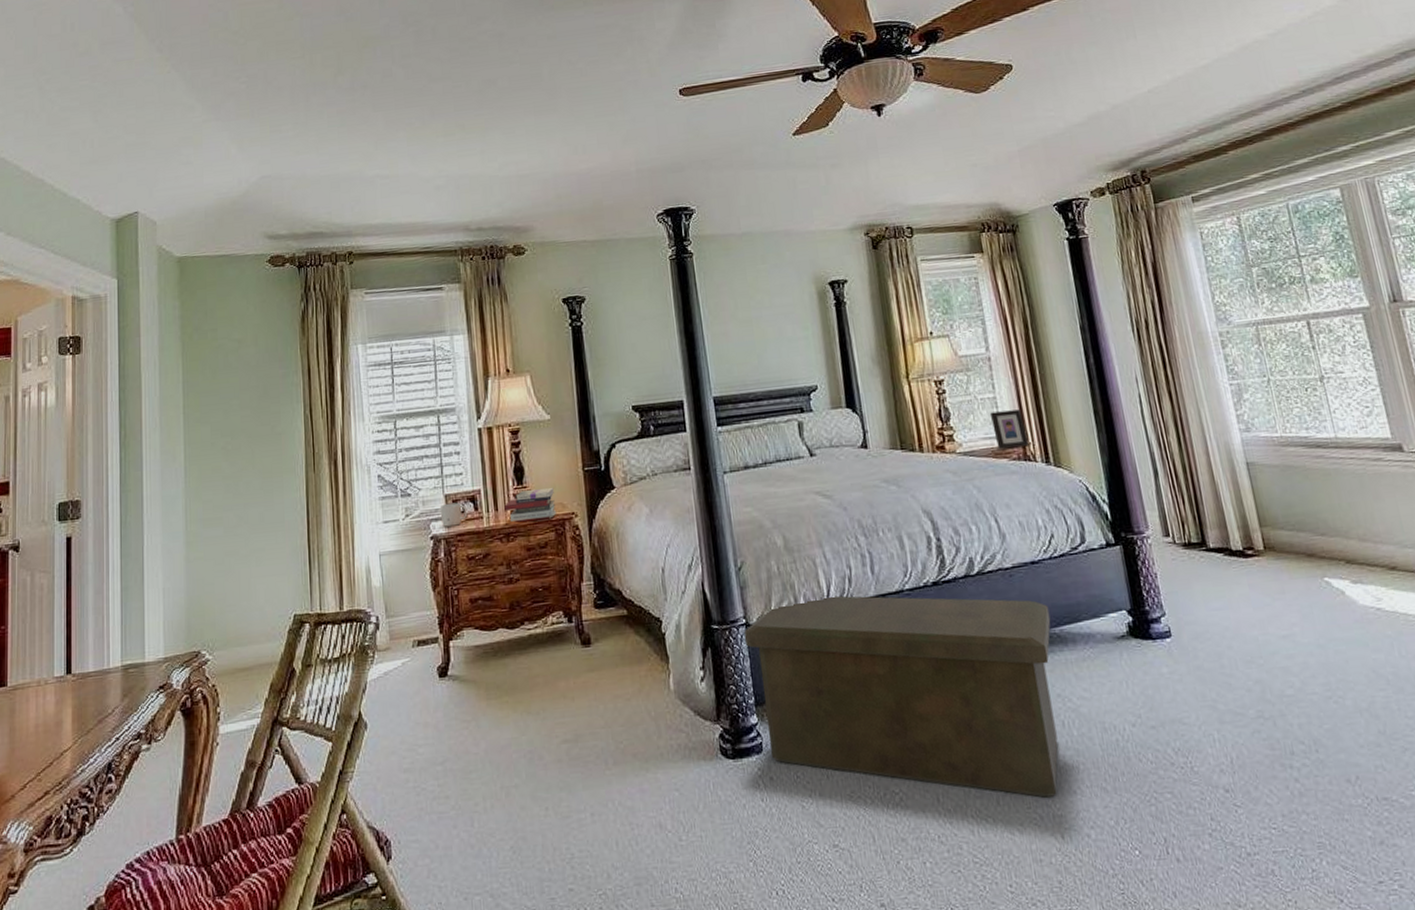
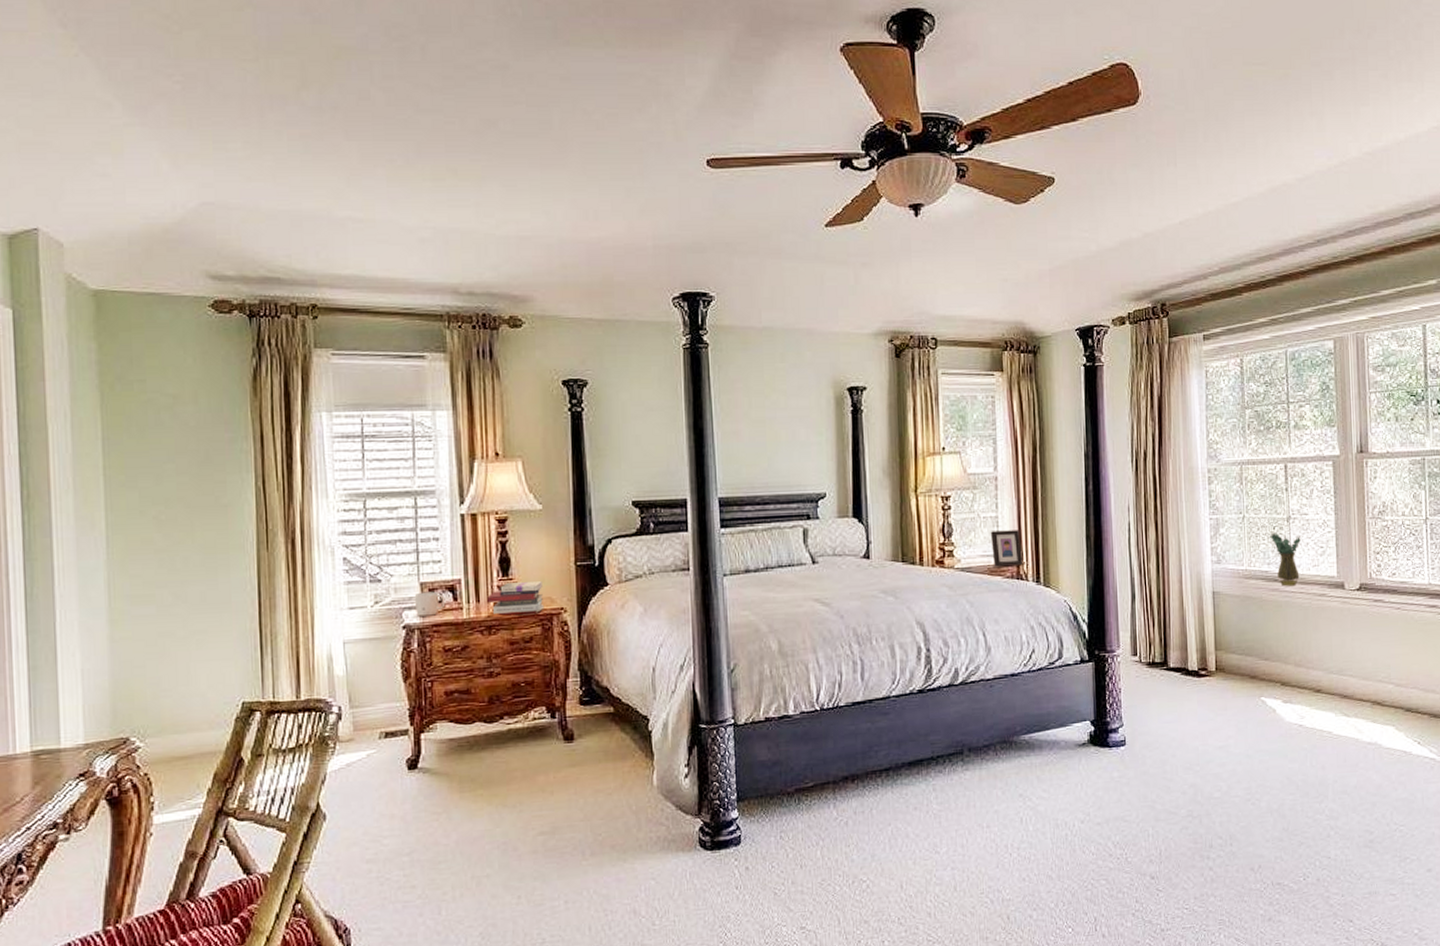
storage bench: present [744,595,1058,798] -> none [732,699,1022,884]
vase: none [1302,393,1347,453] -> present [1270,531,1301,587]

